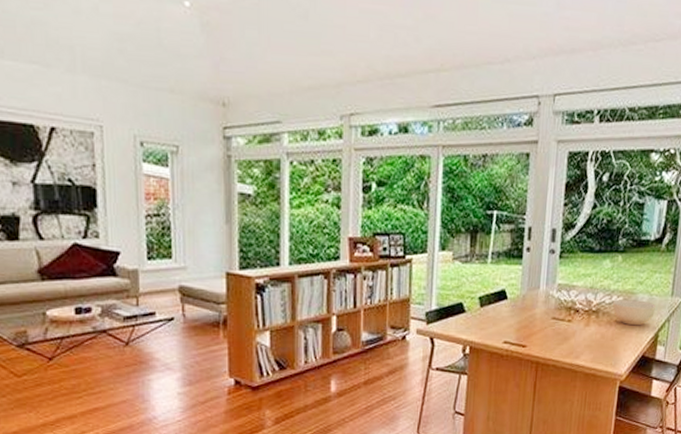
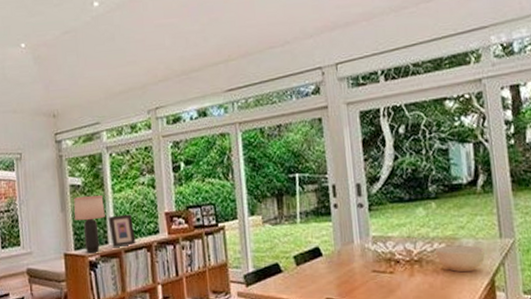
table lamp: none [241,207,279,275] -> present [74,195,105,254]
picture frame: none [282,234,312,272] -> present [108,214,136,248]

